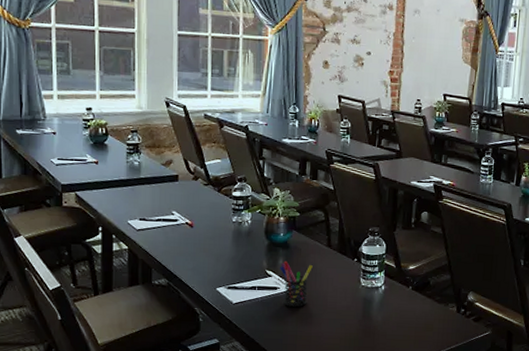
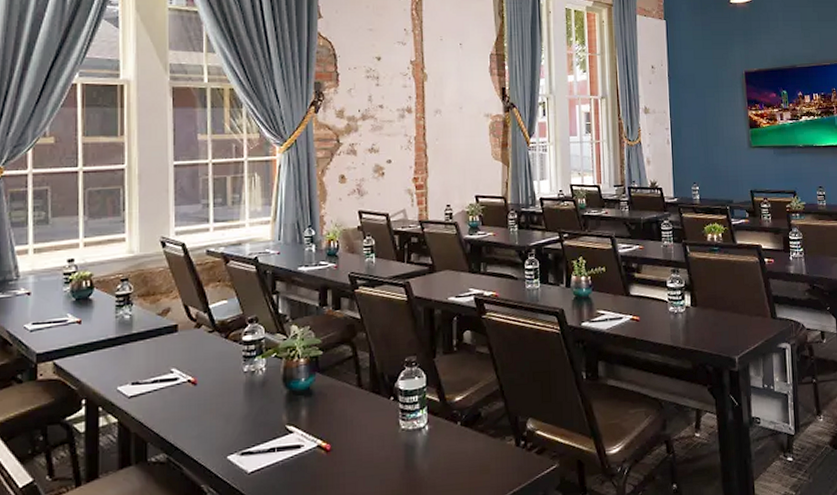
pen holder: present [280,261,313,307] -> none [303,412,342,467]

